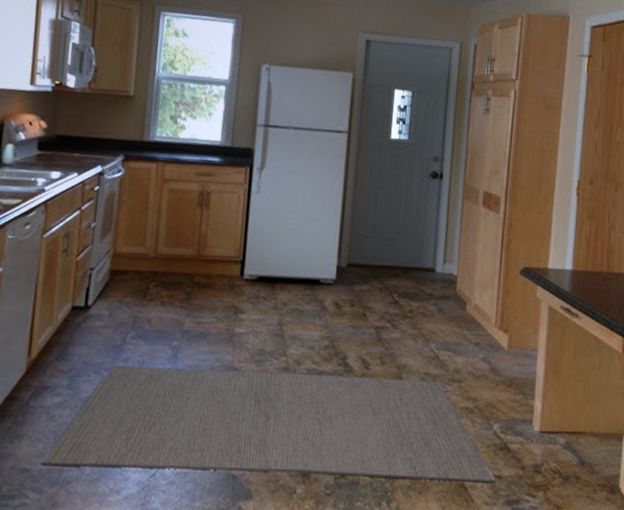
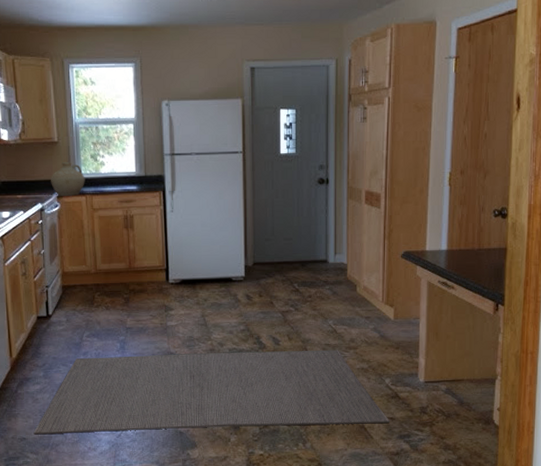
ceramic jug: none [117,120,160,162] -> present [51,162,85,196]

